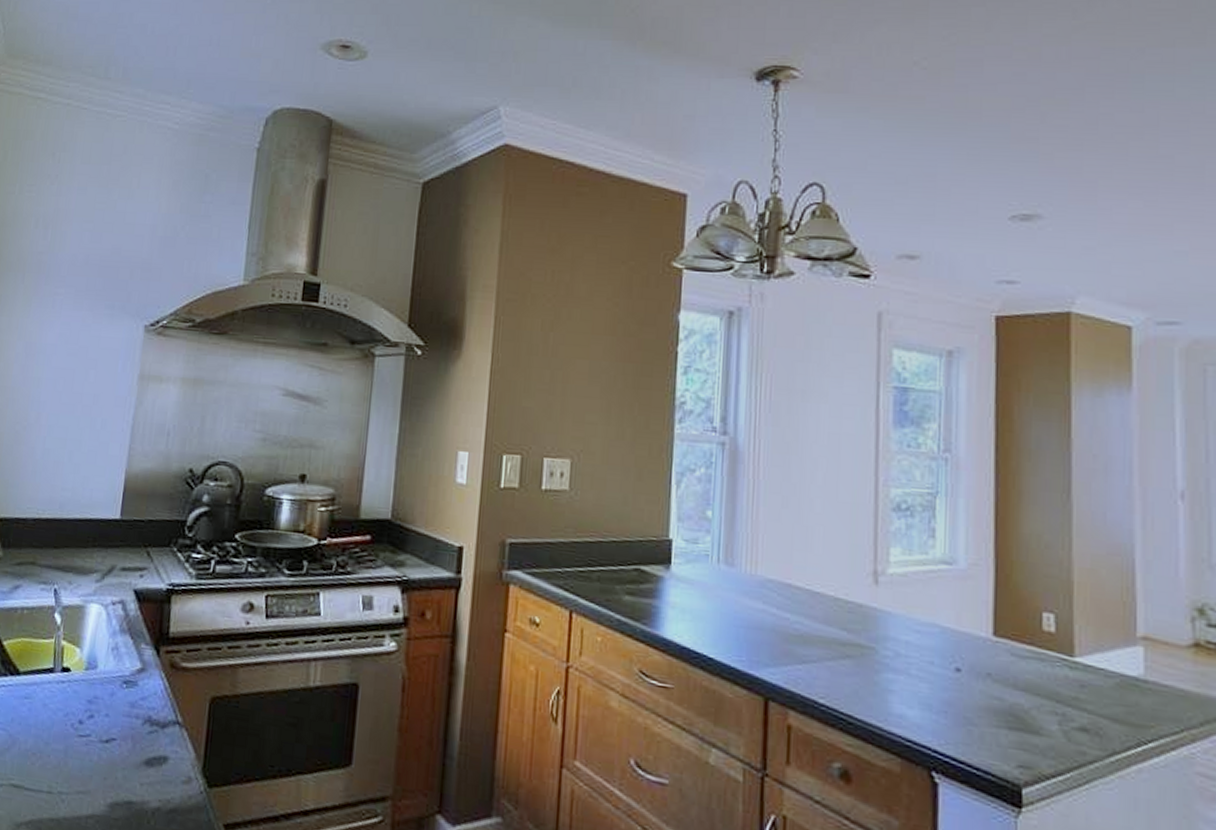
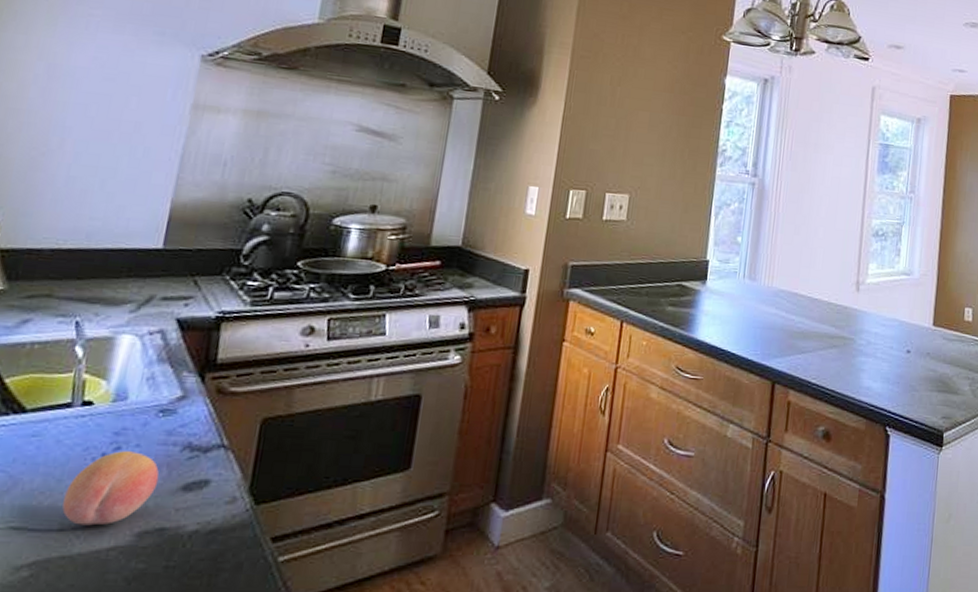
fruit: none [50,719,126,792] -> present [62,451,160,526]

